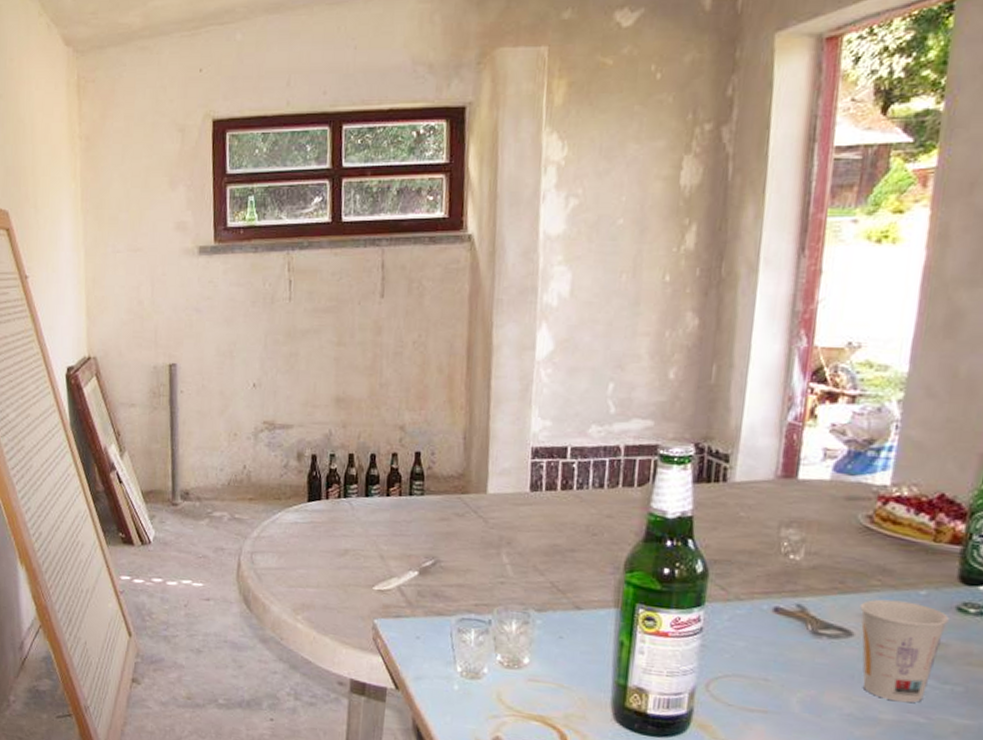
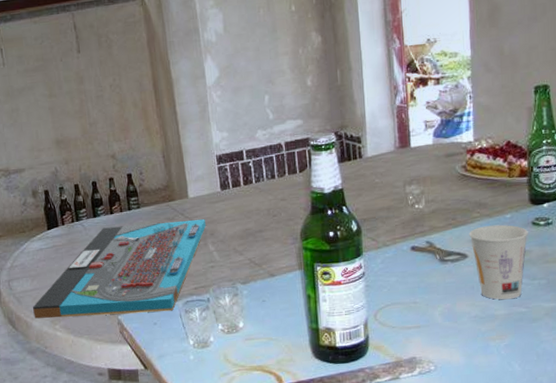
board game: none [274,511,503,627] -> present [33,218,206,319]

